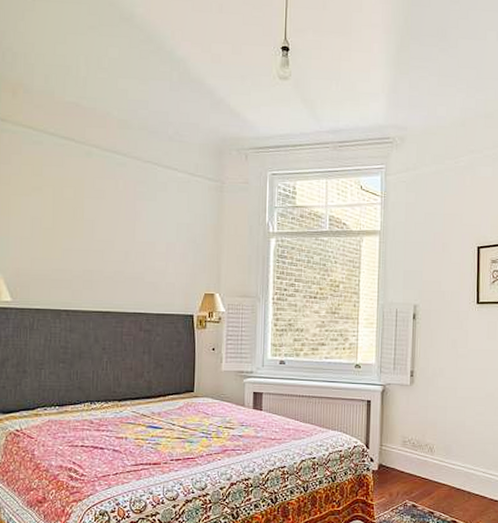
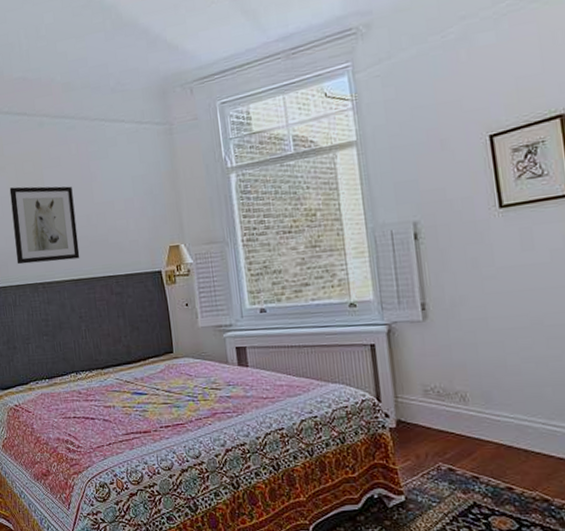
wall art: none [40,210,114,292] -> present [9,186,80,265]

